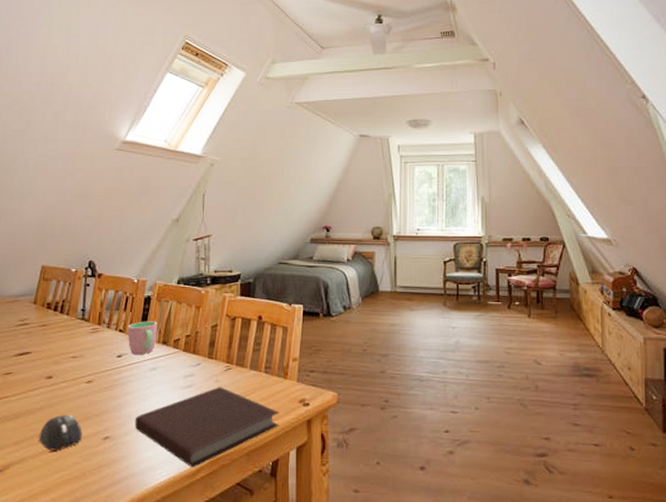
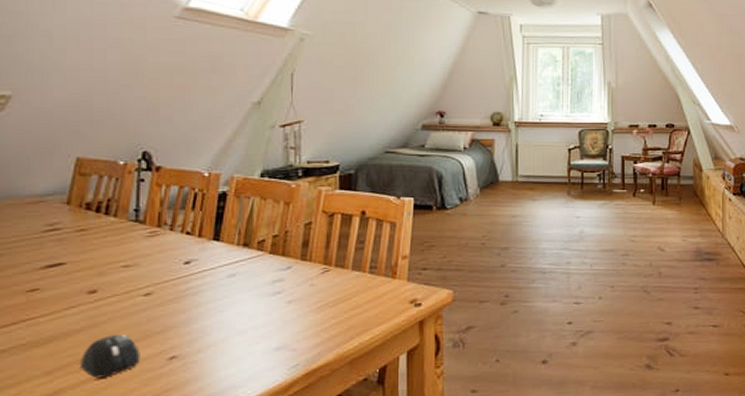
cup: present [127,321,157,355] -> none [197,220,236,261]
notebook: present [134,387,280,468] -> none [209,291,387,383]

